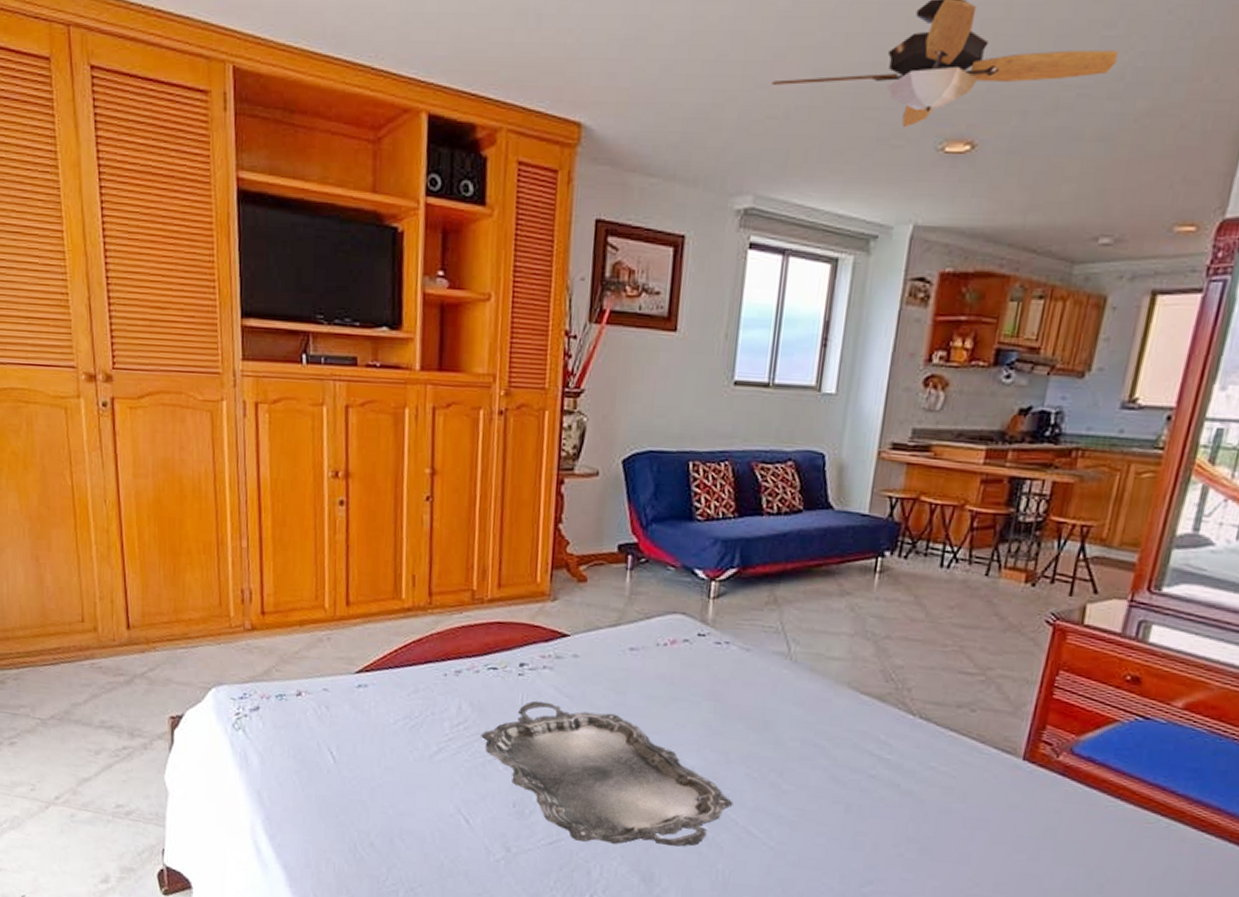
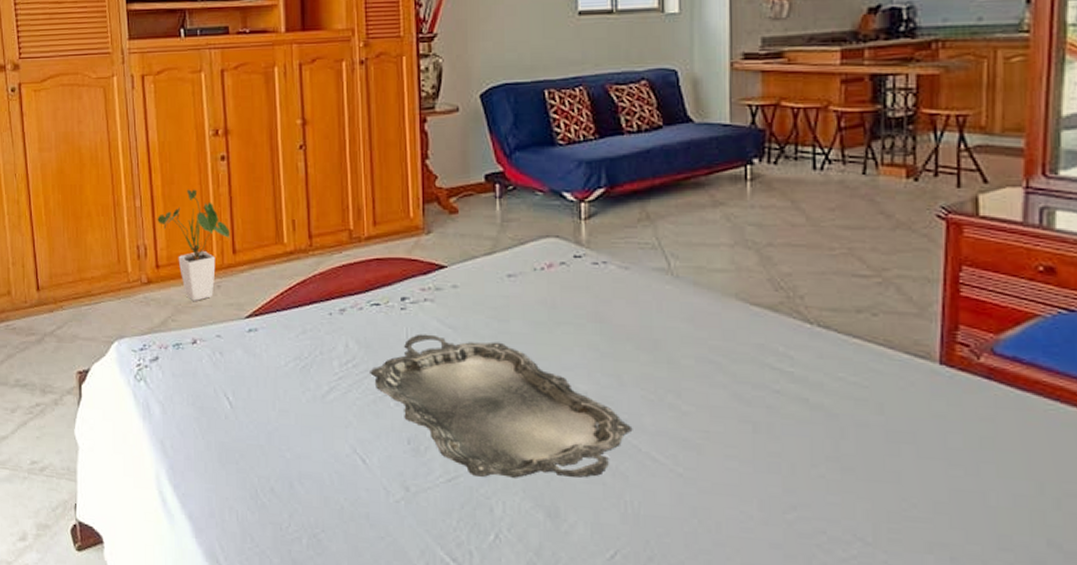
house plant: none [265,533,344,652] -> present [157,189,230,301]

